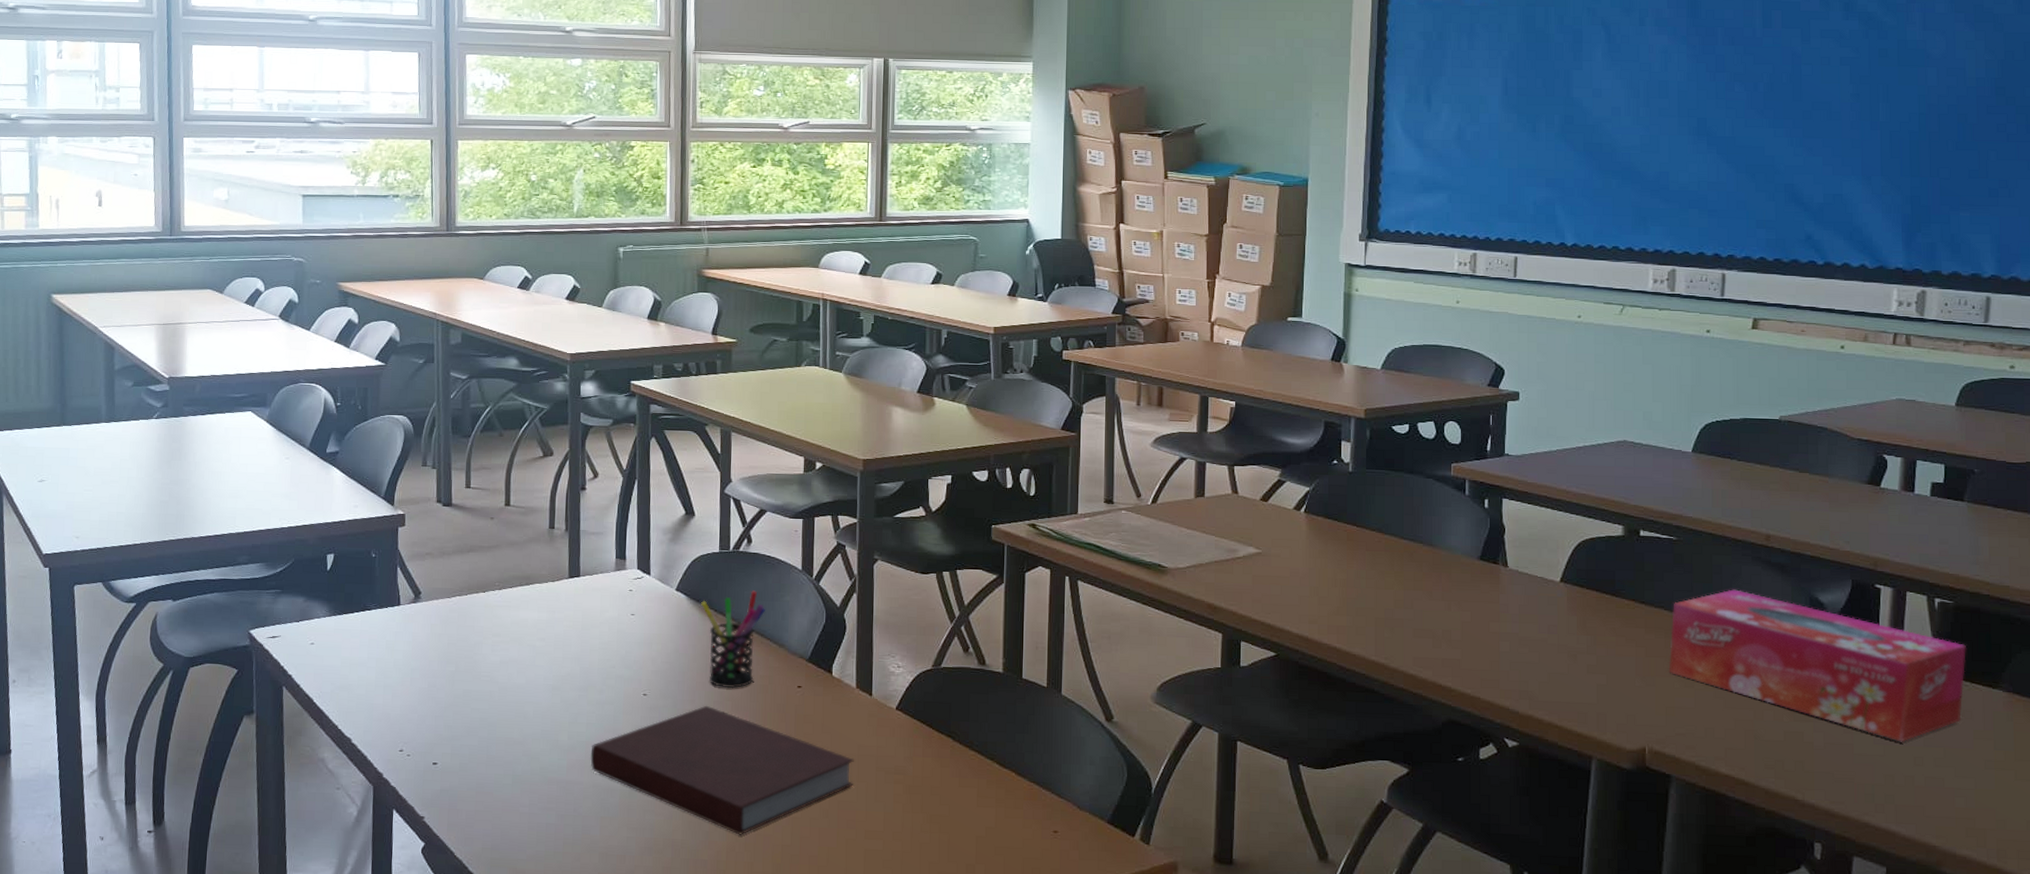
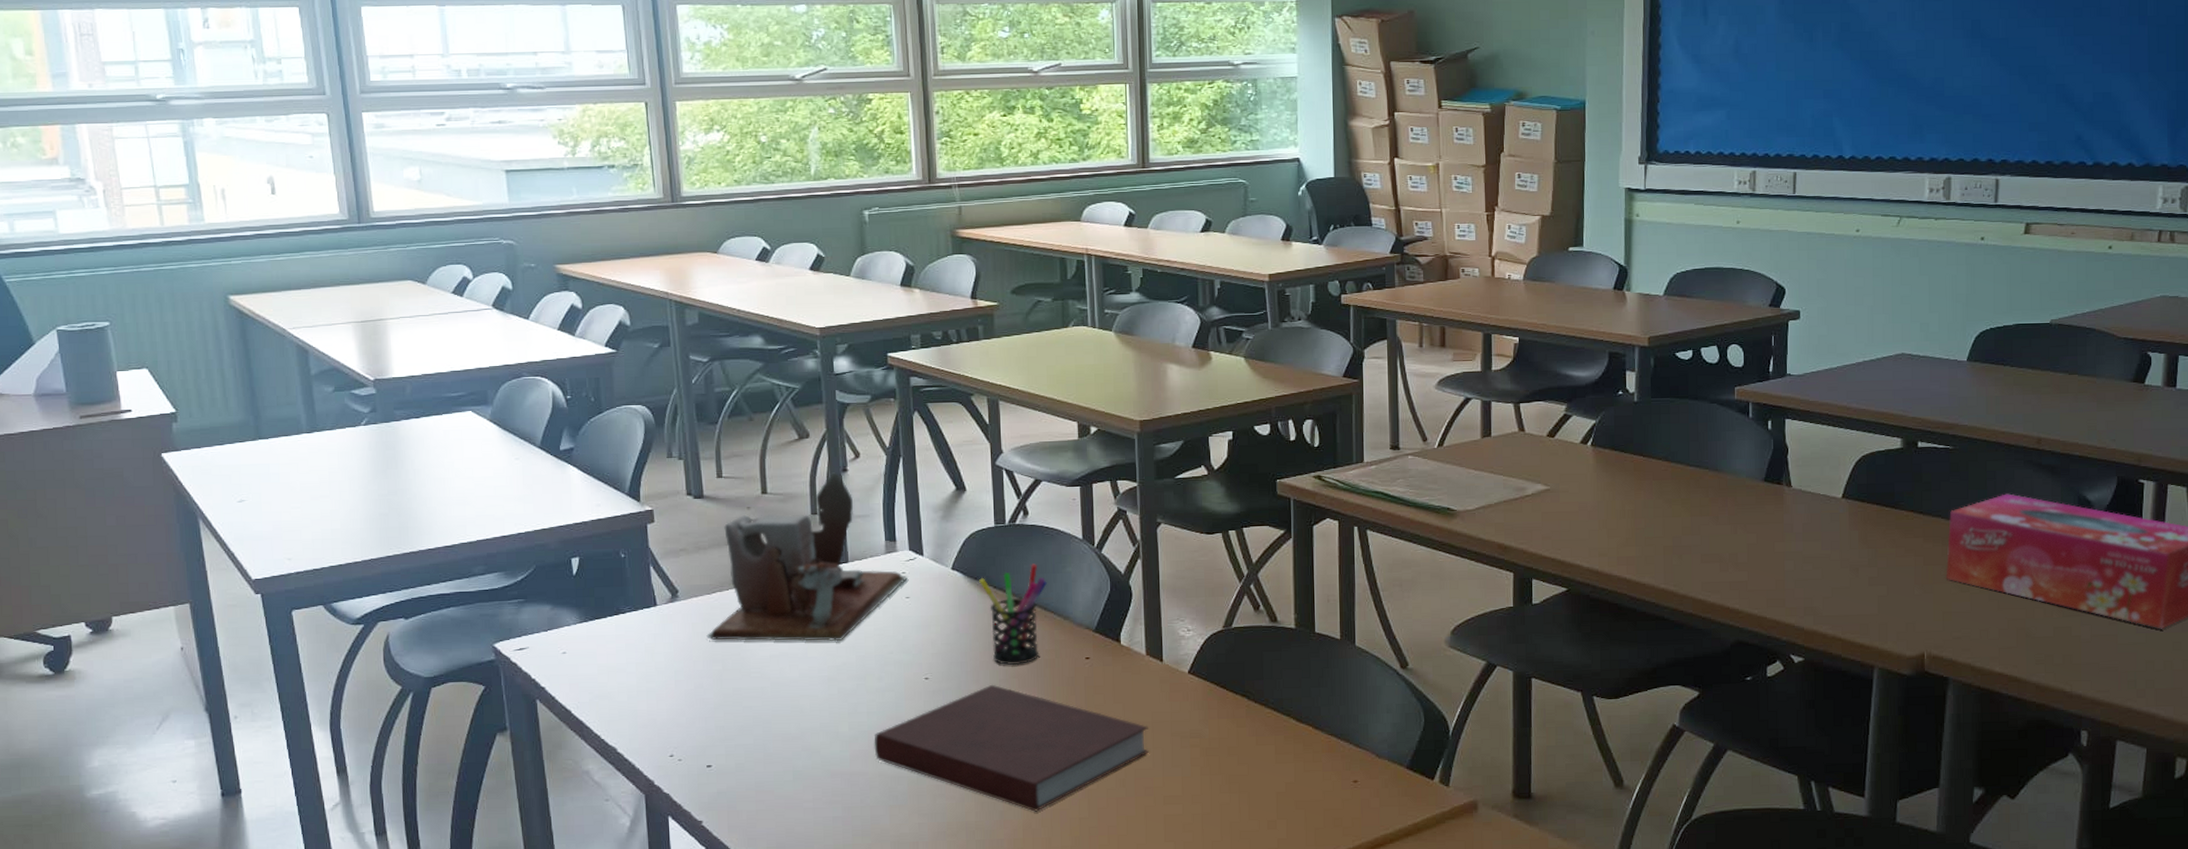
desk organizer: none [443,490,634,652] -> present [706,472,908,642]

